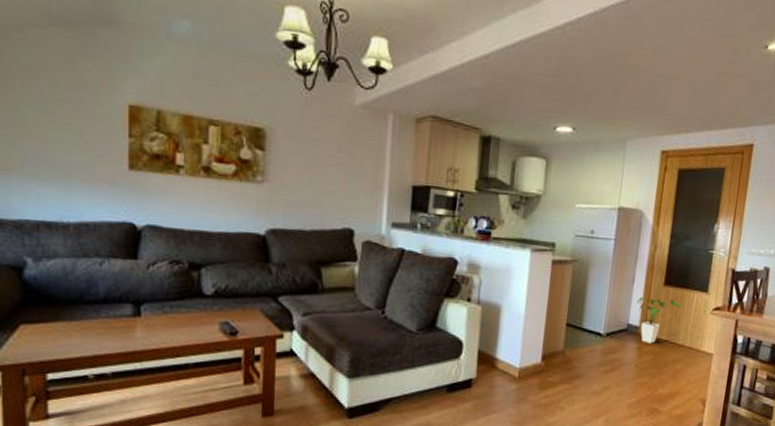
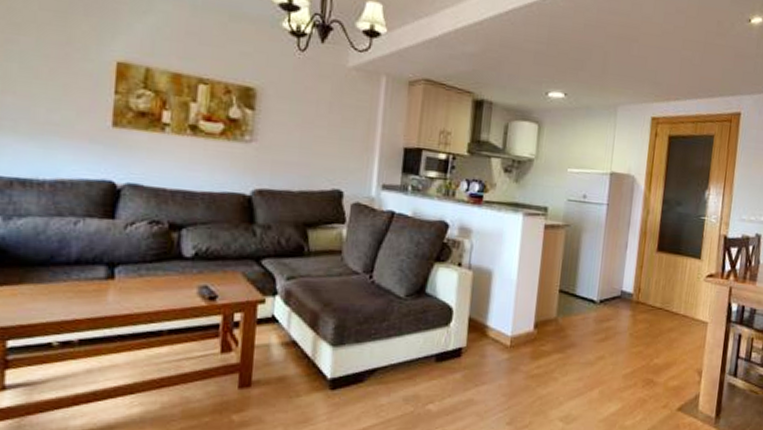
house plant: present [637,296,681,344] -> none [630,262,674,311]

